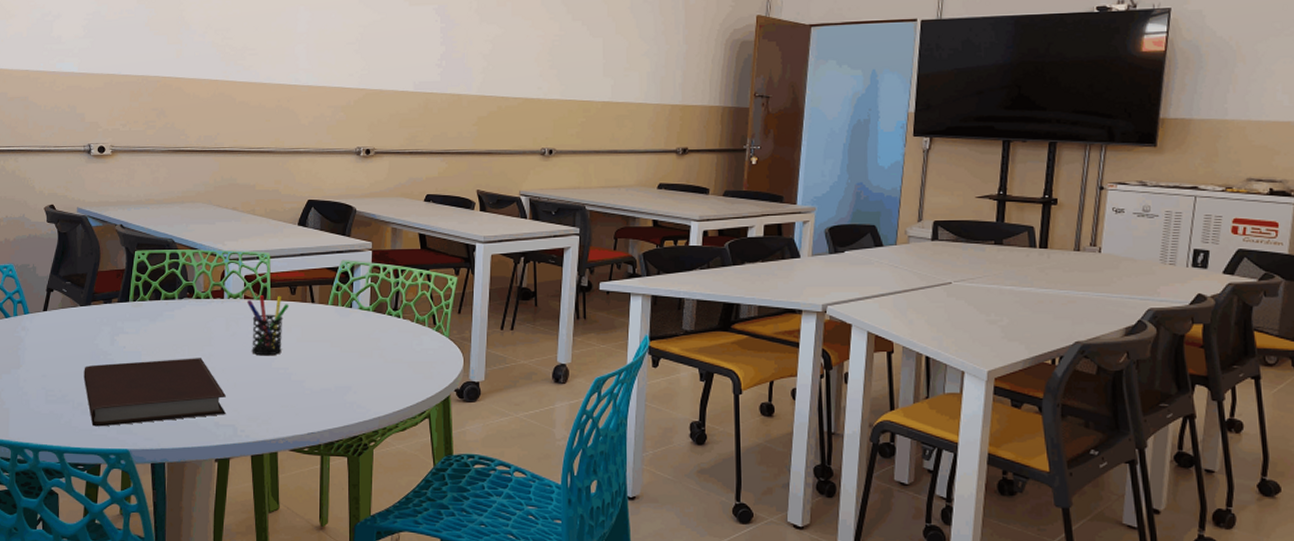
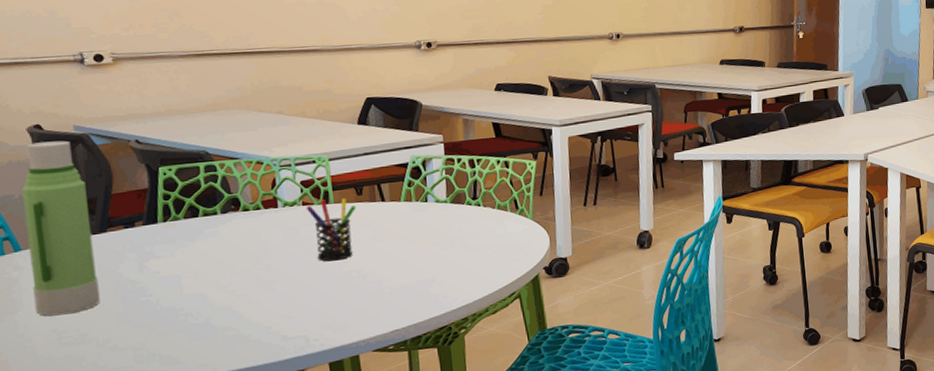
water bottle: none [33,220,80,375] -> present [22,140,100,316]
notebook: present [83,358,227,427] -> none [106,272,294,363]

